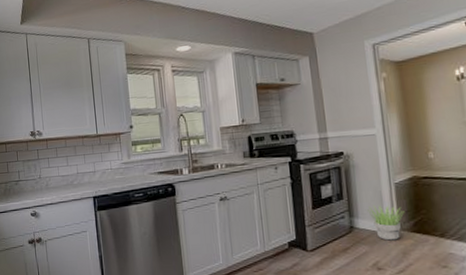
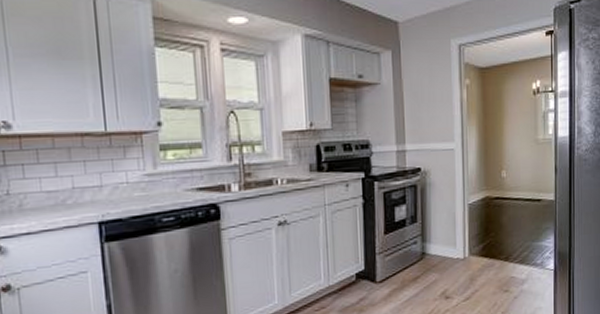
potted plant: present [368,205,405,241] -> none [440,228,476,267]

